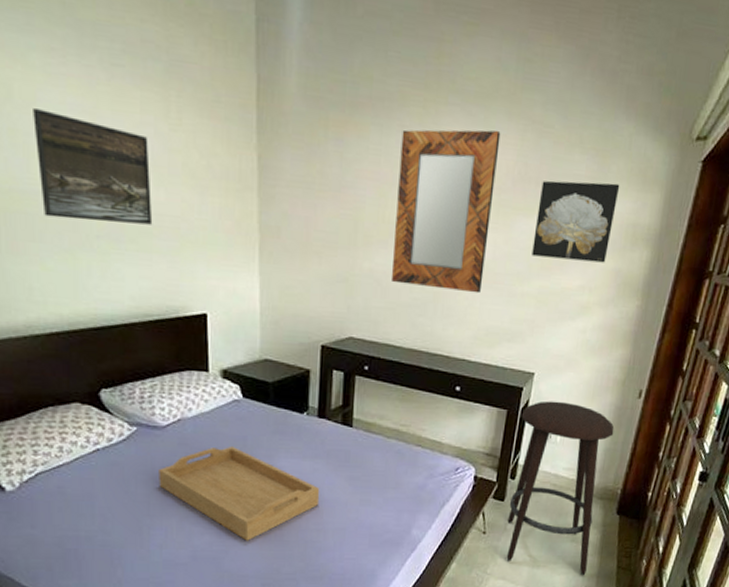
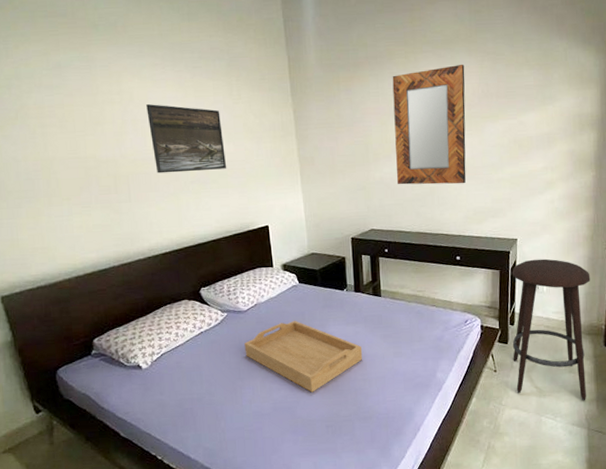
wall art: present [532,180,620,263] -> none [500,86,563,150]

